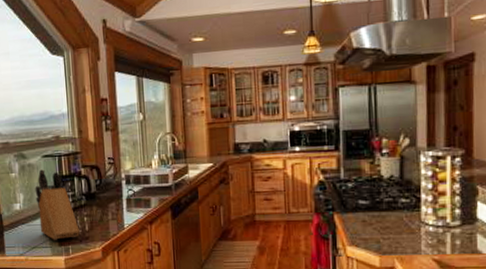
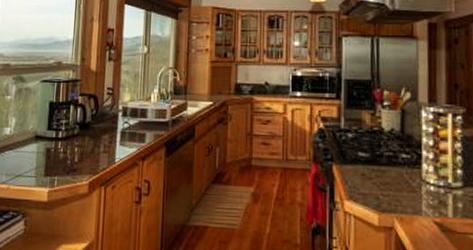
knife block: present [35,169,80,240] -> none [27,94,68,170]

